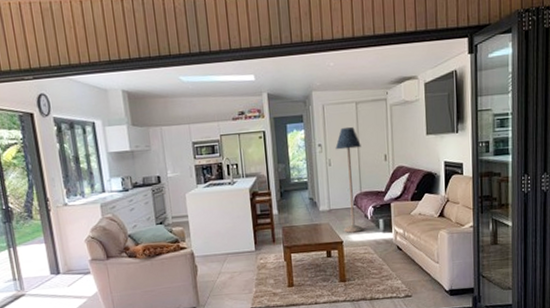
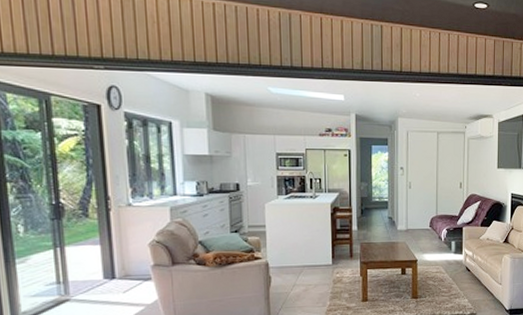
floor lamp: present [335,126,364,233] -> none [416,153,440,252]

